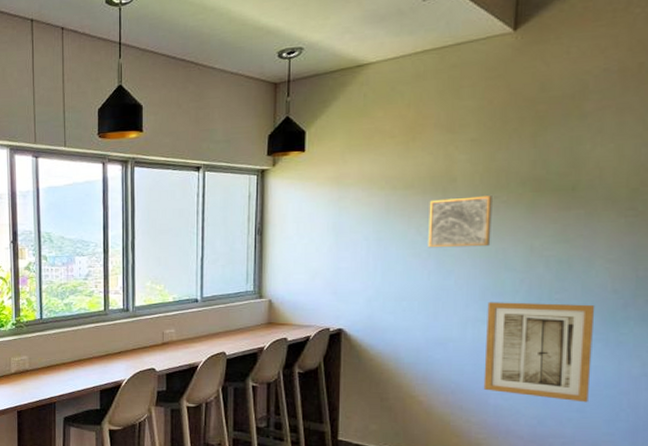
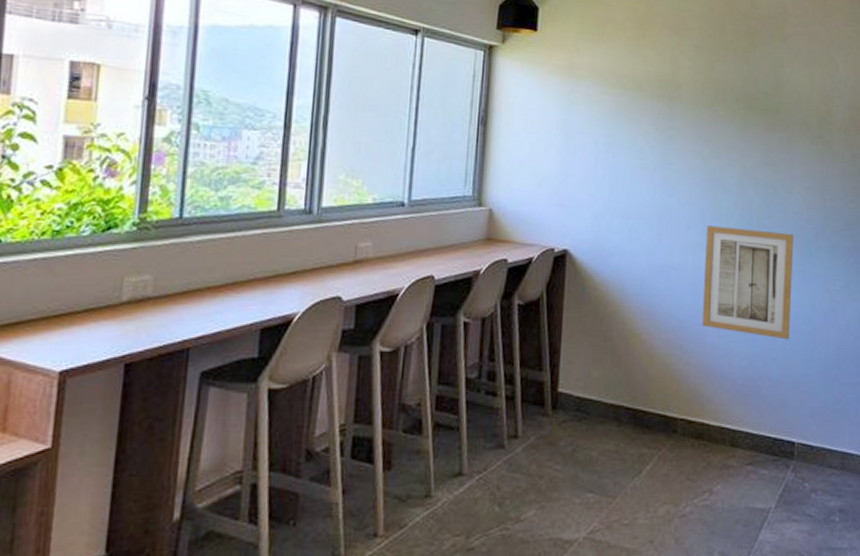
wall art: present [428,196,492,248] -> none [654,105,712,164]

